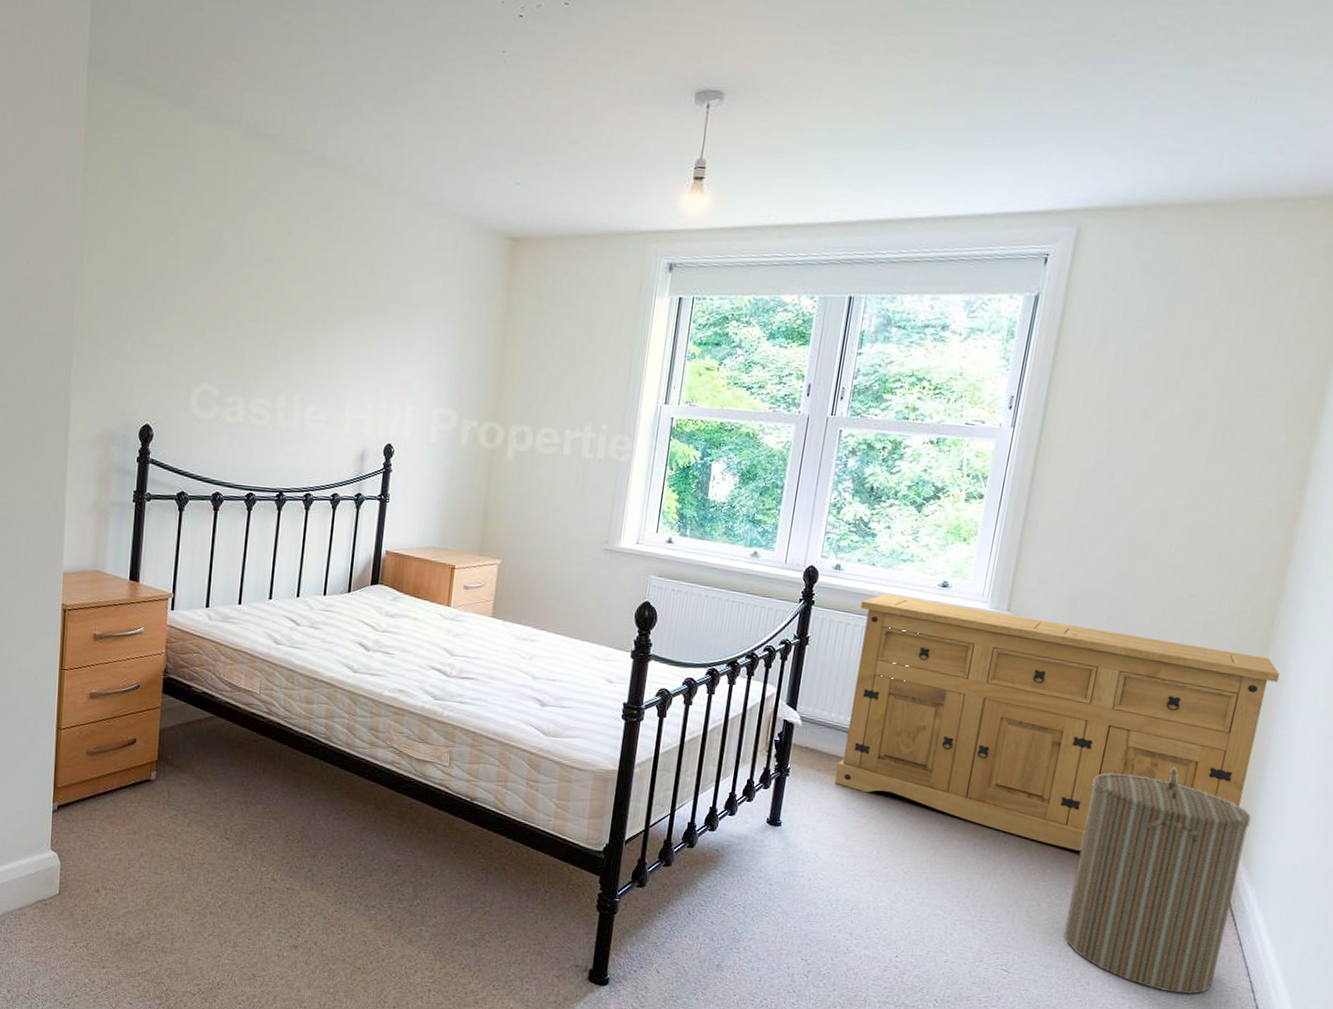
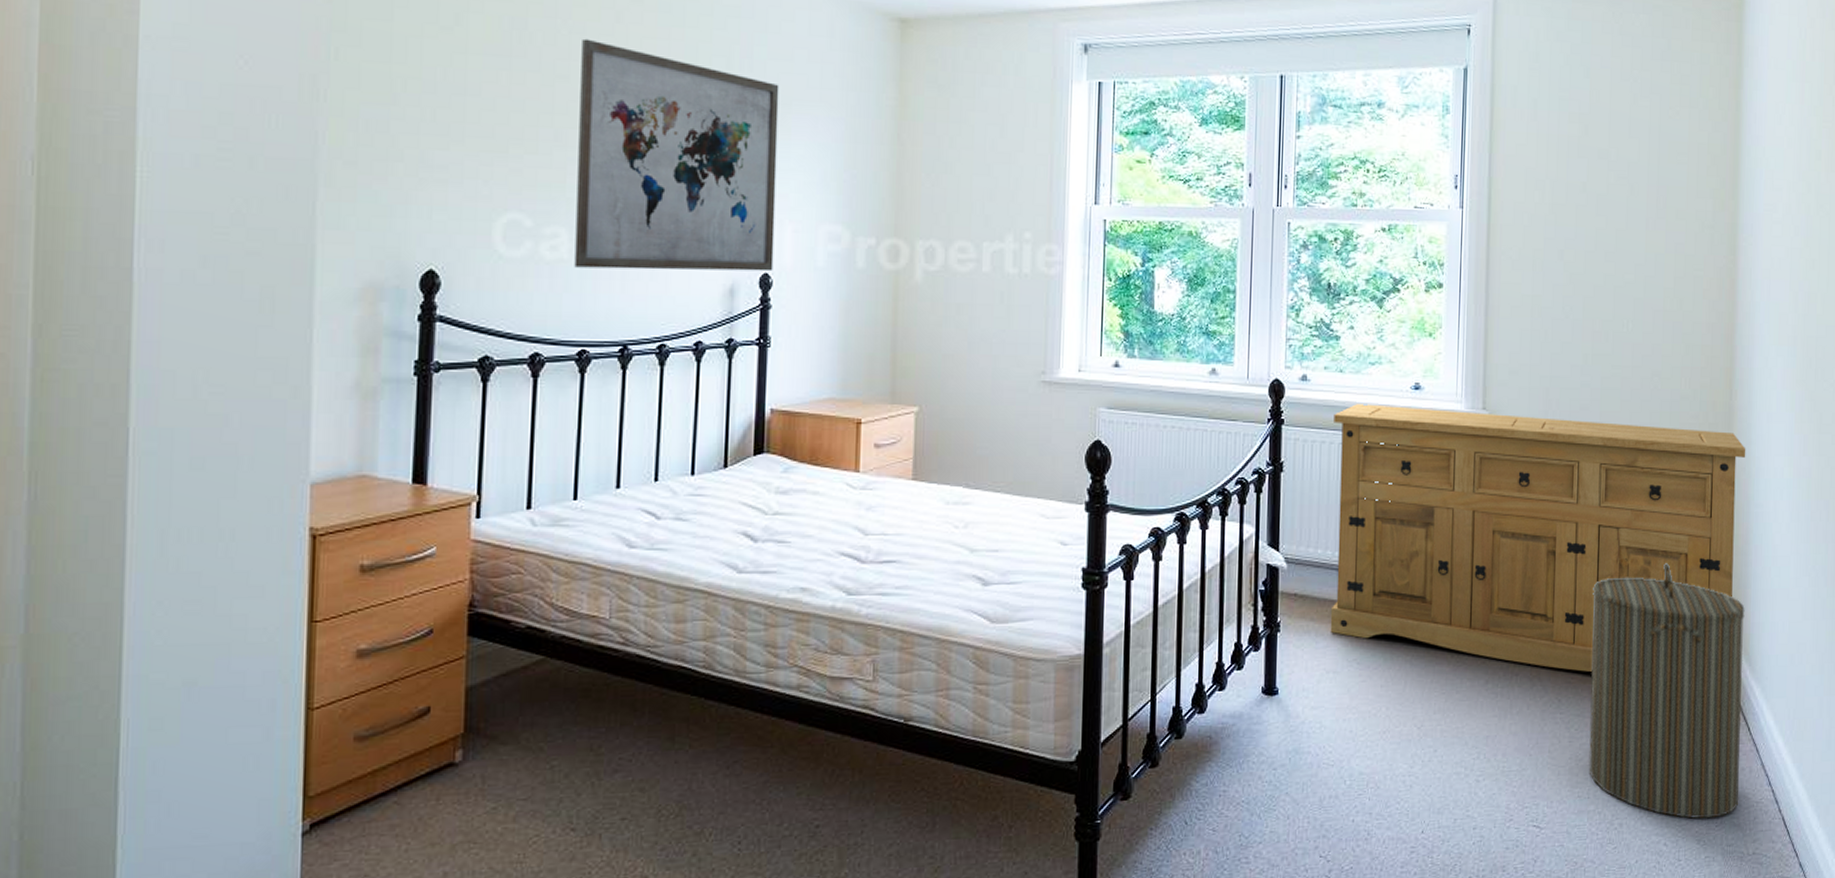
wall art: none [247,249,410,443] -> present [574,38,779,272]

